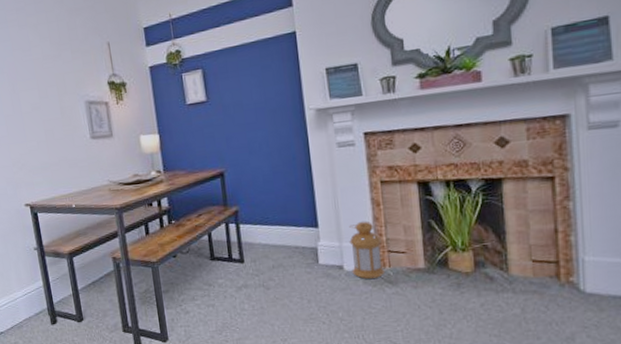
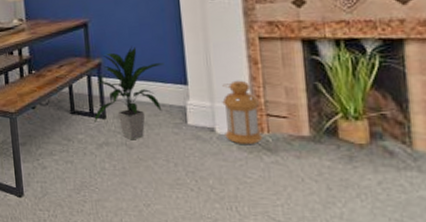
indoor plant: none [232,193,297,282] -> present [93,45,164,140]

